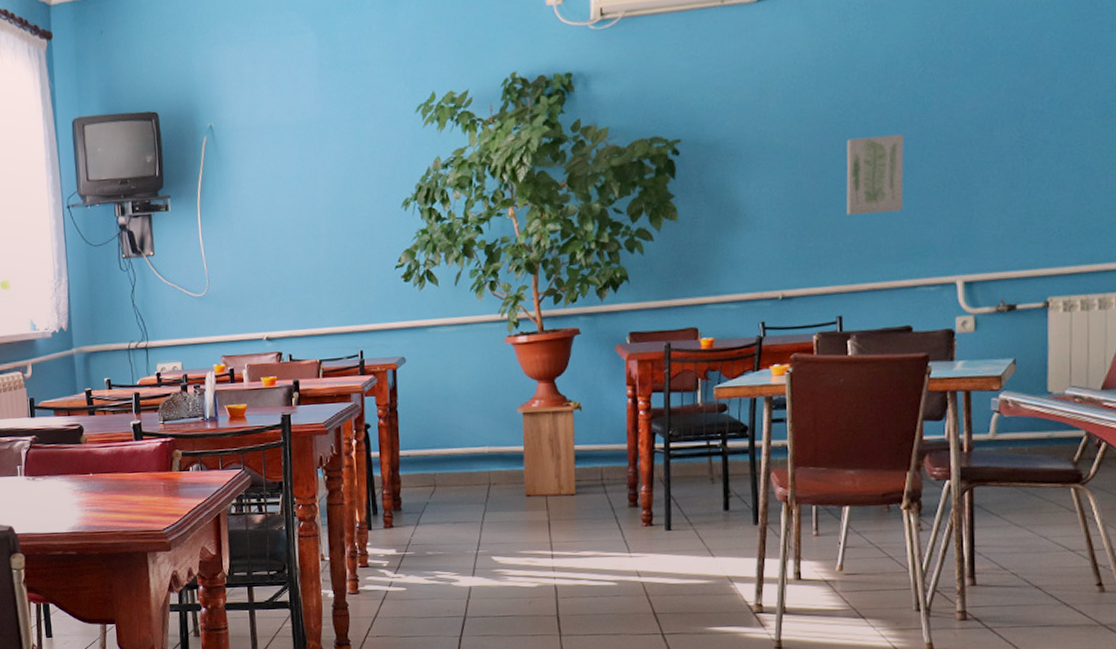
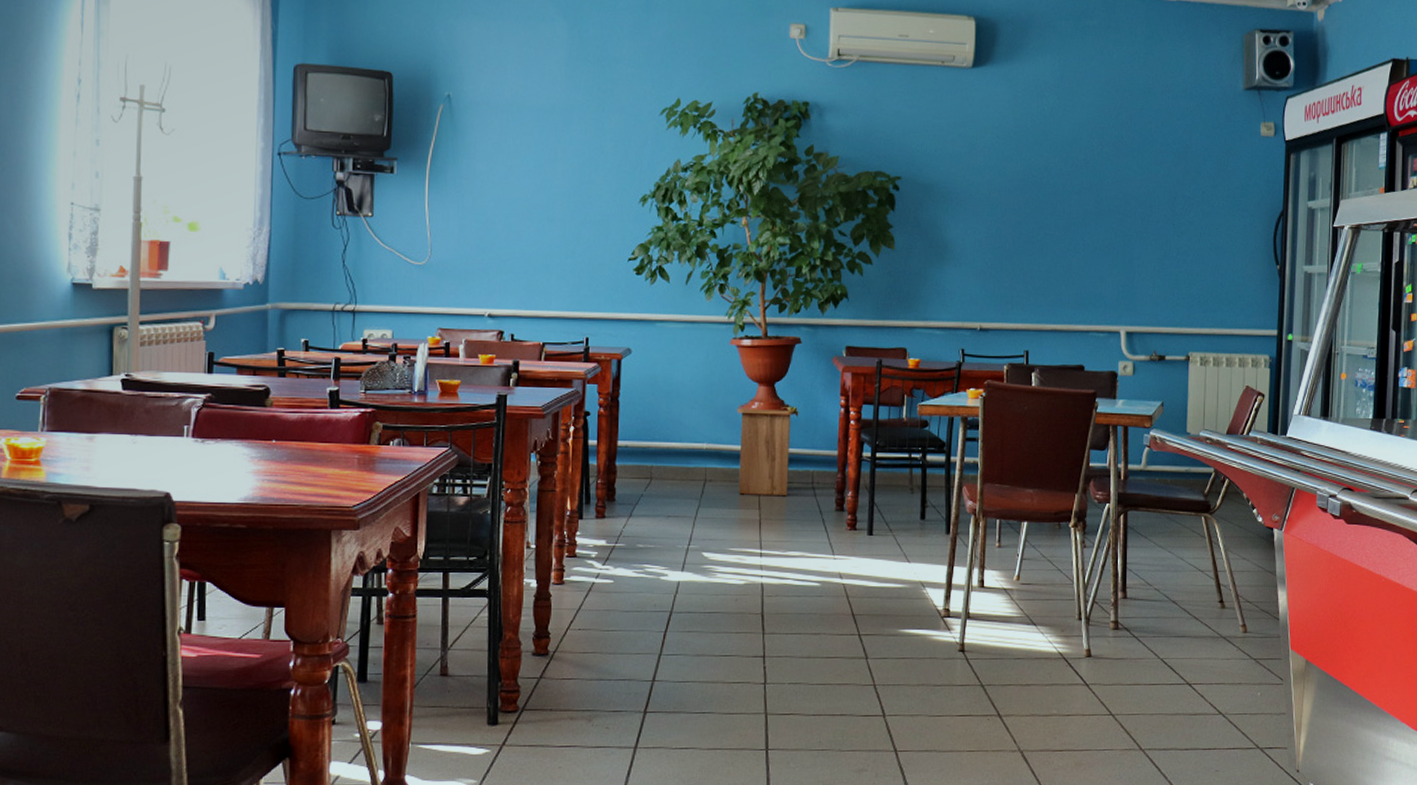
wall art: present [846,133,904,215] -> none [1036,197,1084,266]

